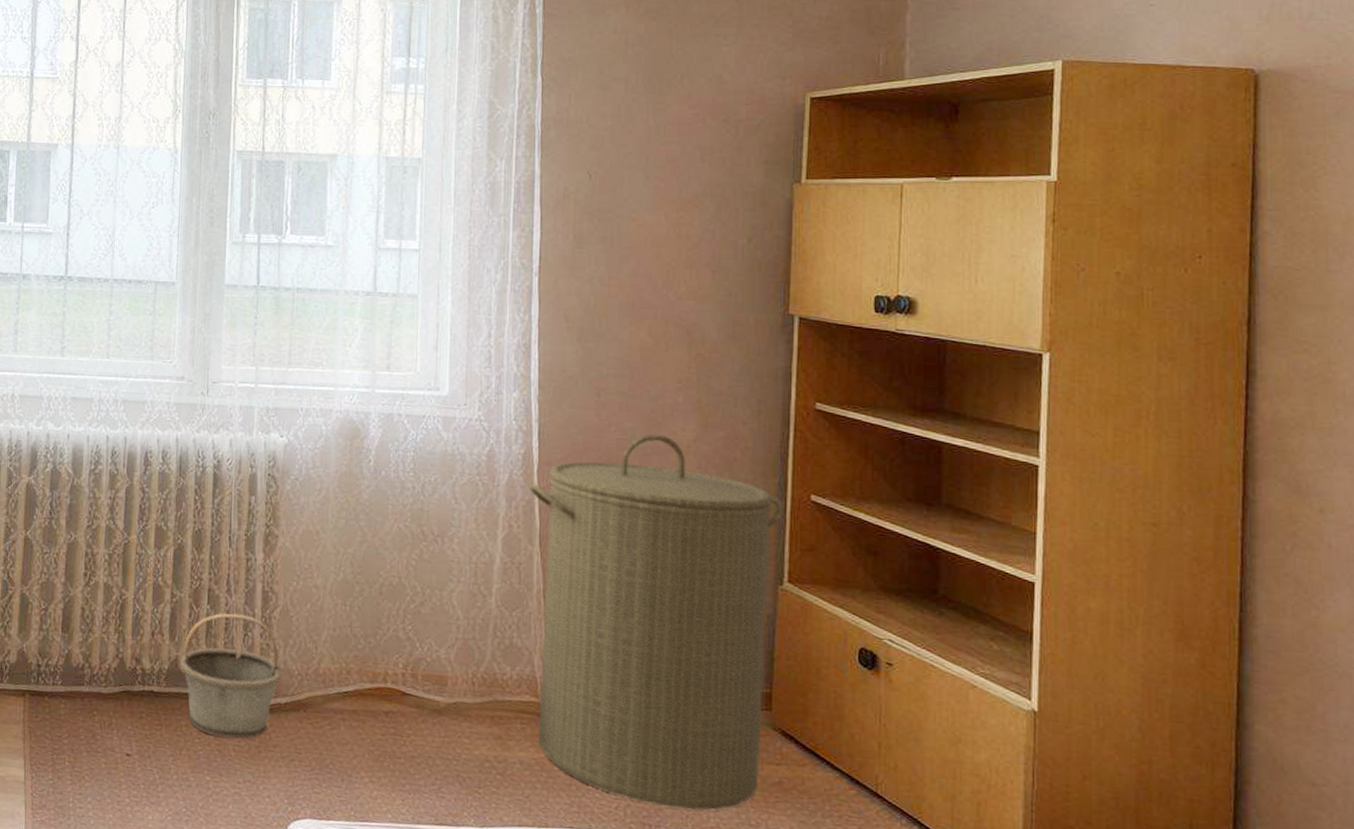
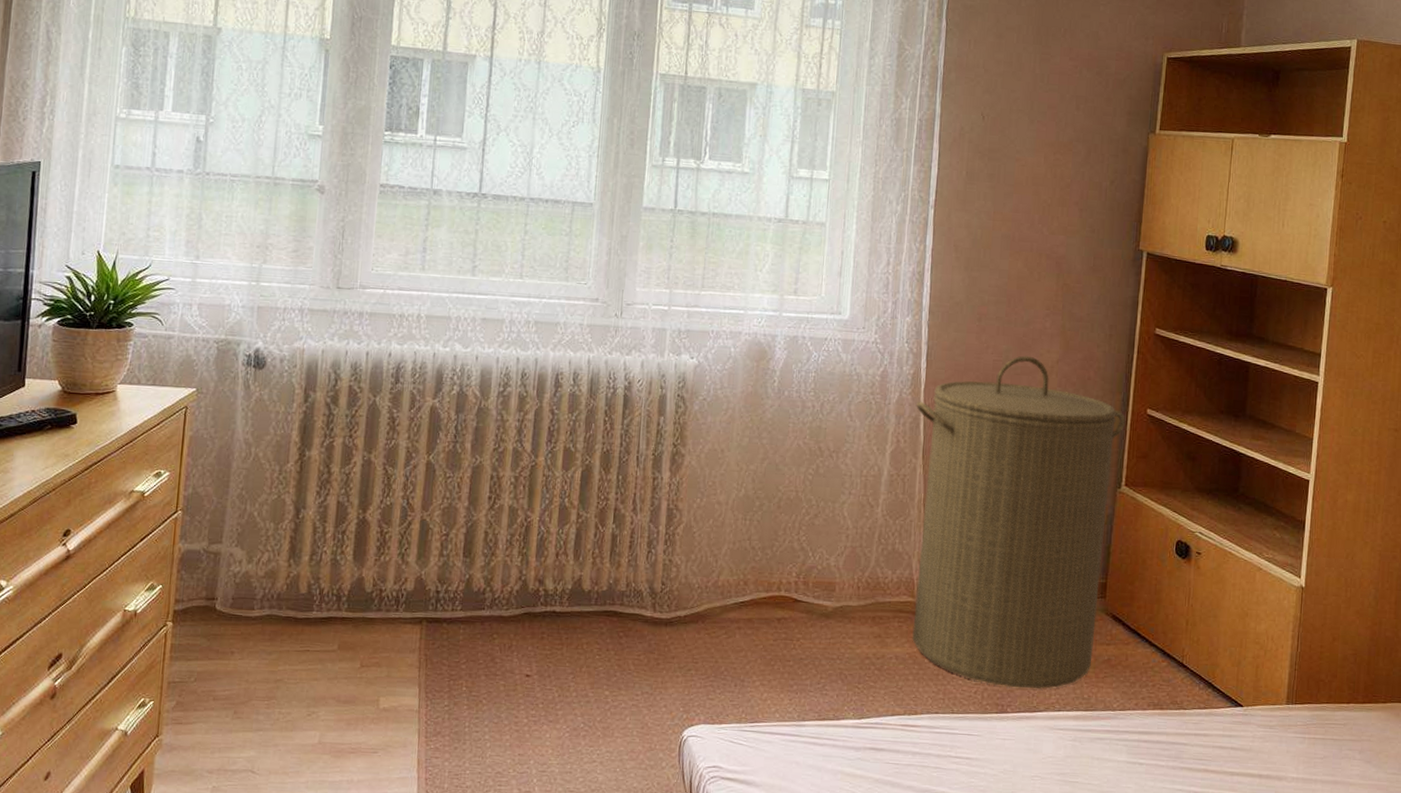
basket: present [180,613,281,739] -> none [584,531,682,653]

